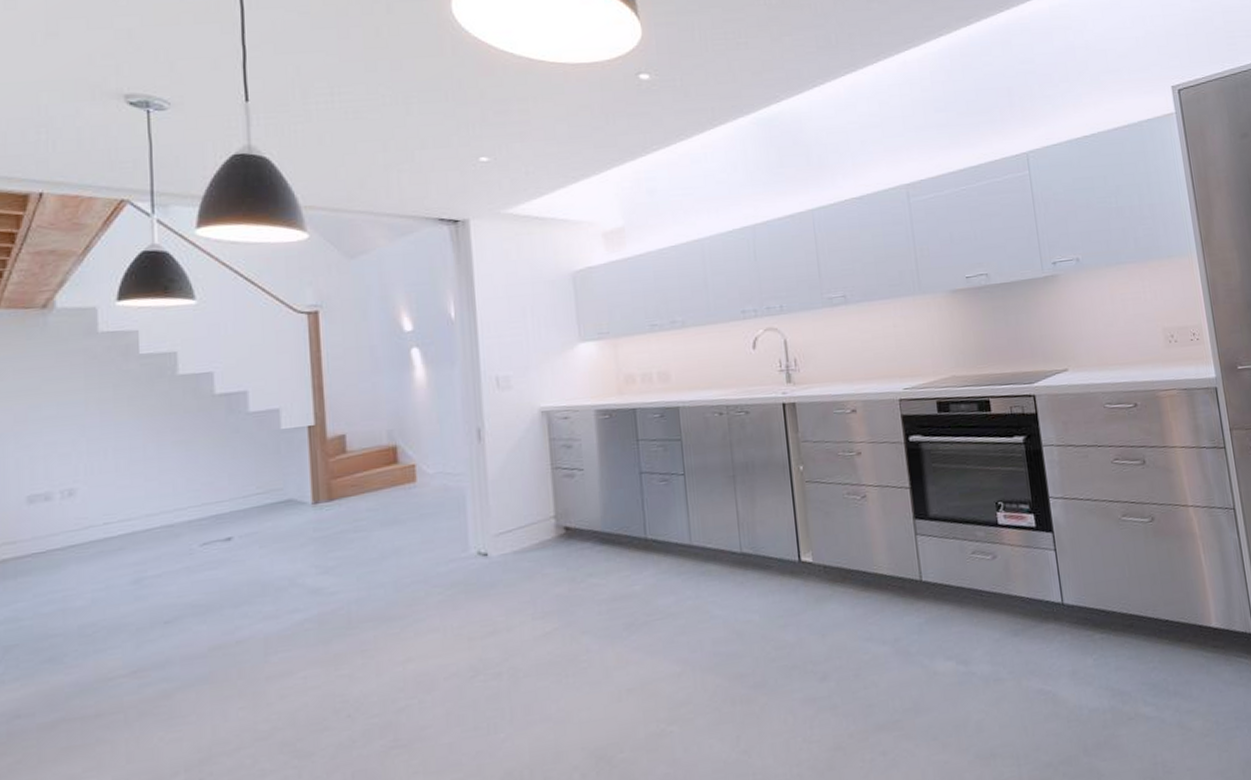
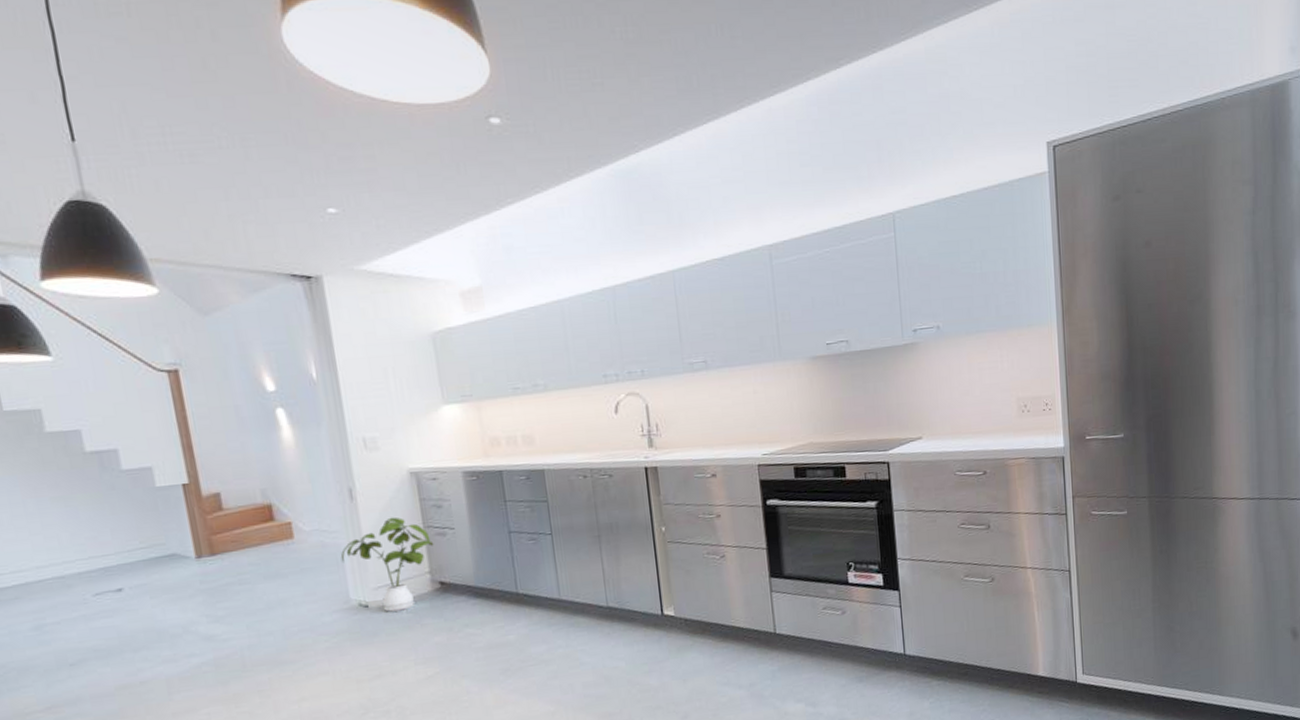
house plant: none [463,458,561,561] -> present [340,517,434,612]

